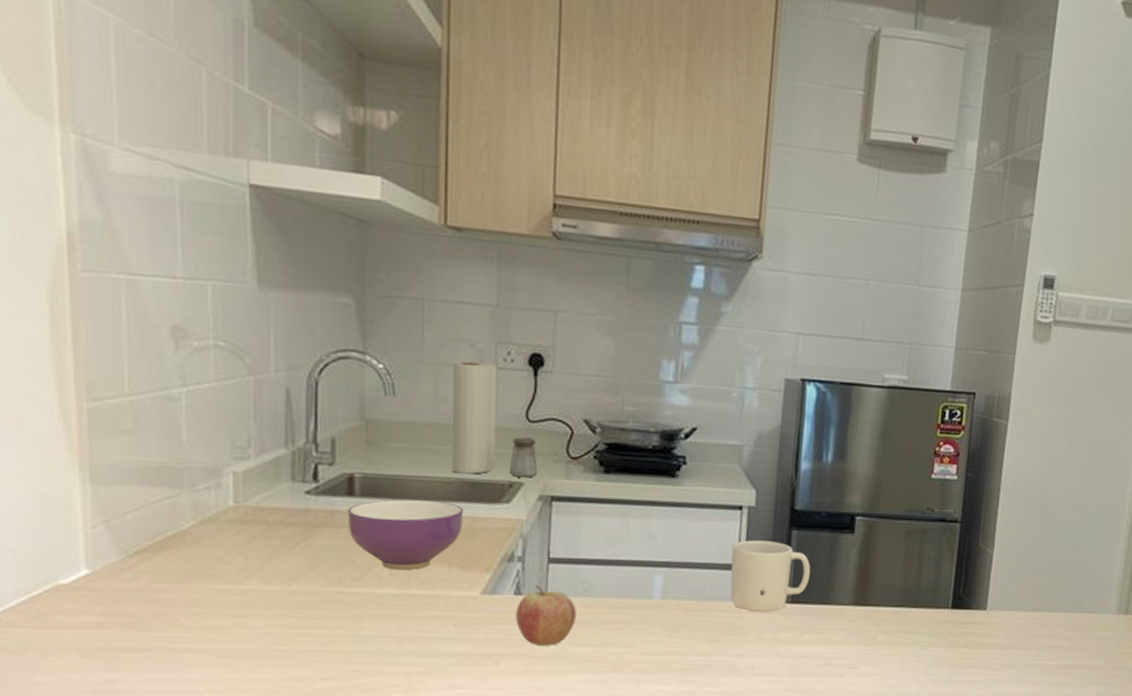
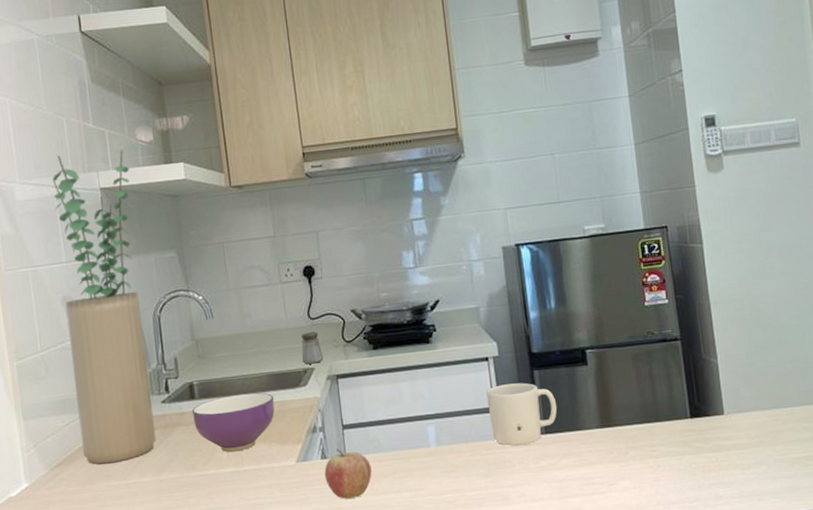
vase: none [174,121,298,561] -> present [52,149,156,464]
paper towel roll: present [451,361,497,474] -> none [250,280,291,369]

